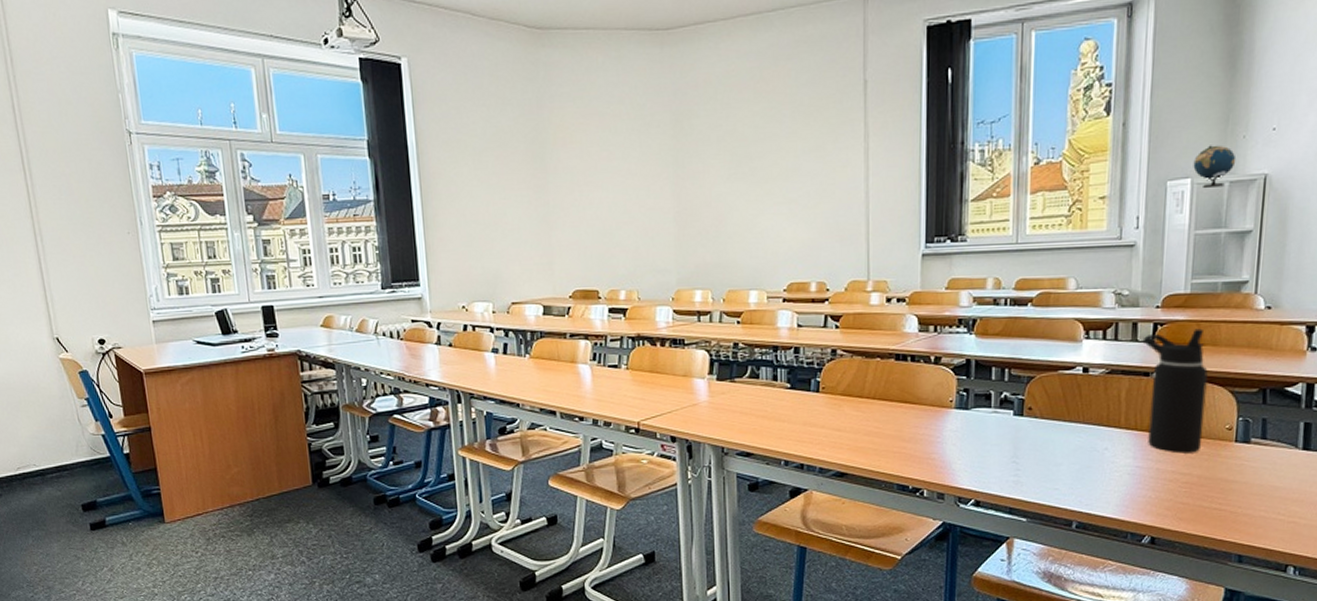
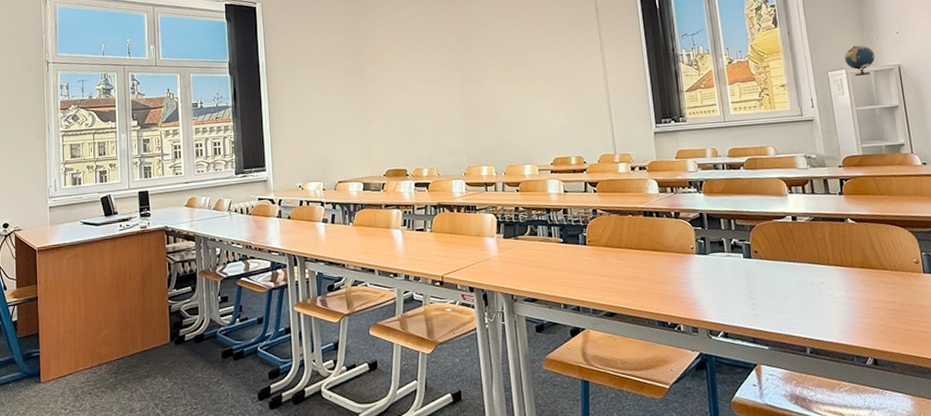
water bottle: present [1142,328,1208,452] -> none [833,182,897,284]

